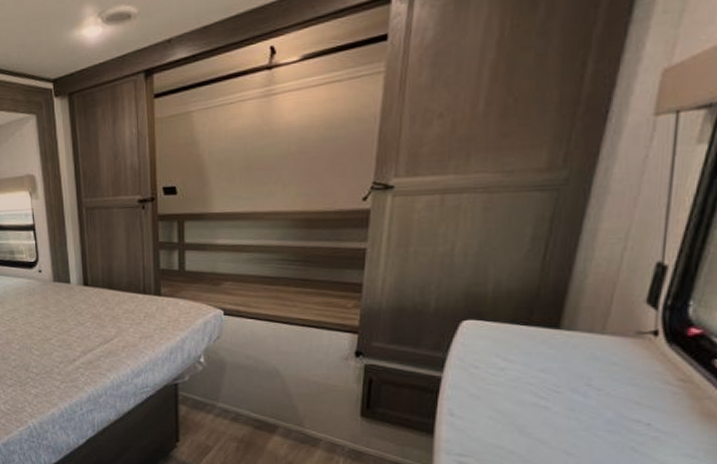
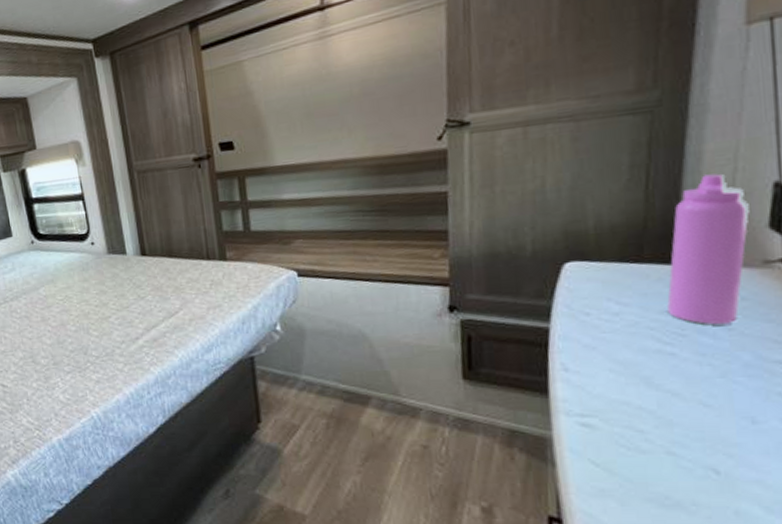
water bottle: none [547,251,632,385] -> present [667,173,750,325]

